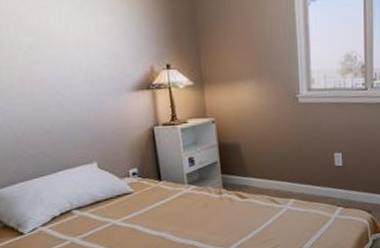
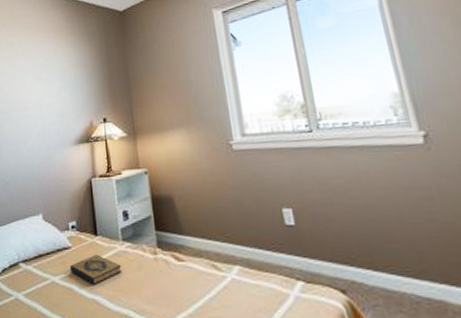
hardback book: none [133,197,188,224] -> present [70,254,122,285]

